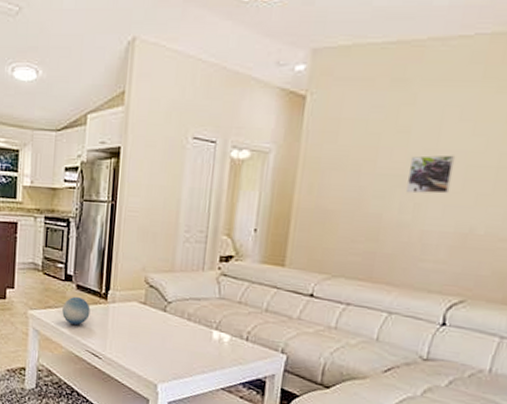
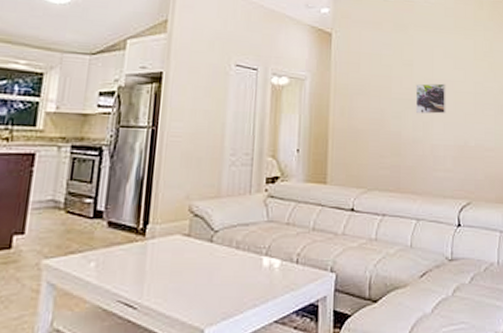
decorative ball: present [62,296,90,326] -> none [88,235,125,272]

